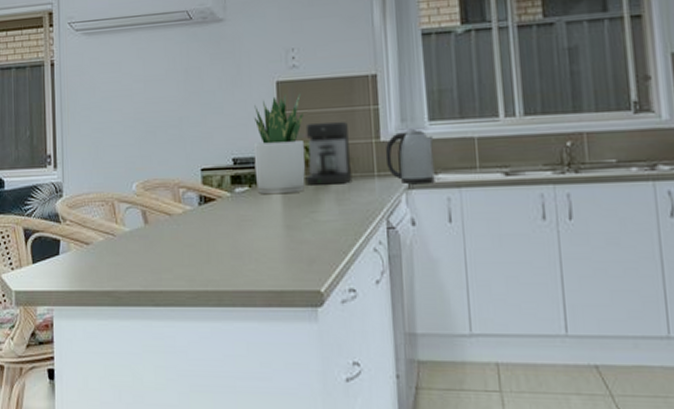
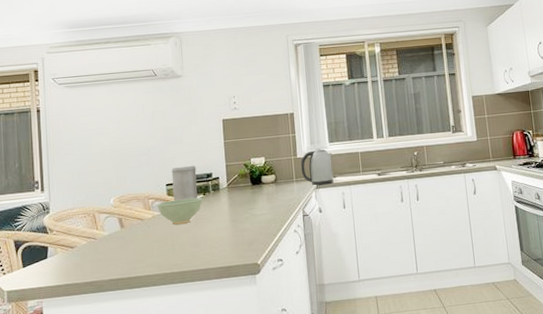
bowl: none [188,189,248,225] -> present [156,197,203,225]
canister: none [208,144,242,194] -> present [171,165,198,202]
planter: present [253,93,306,195] -> none [206,127,245,200]
coffee maker: present [305,122,353,185] -> none [244,146,279,191]

